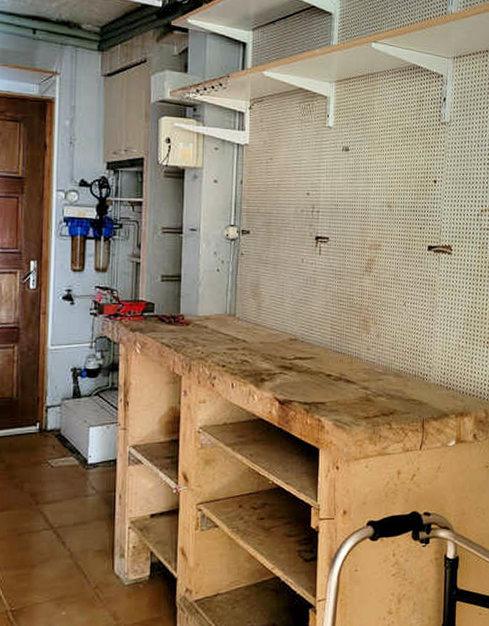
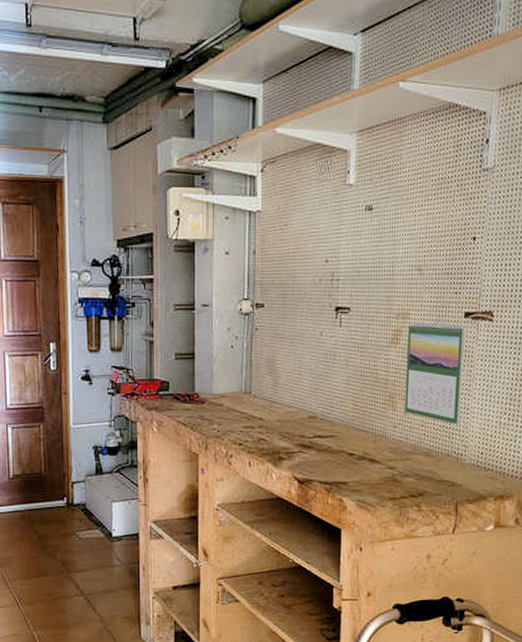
calendar: none [377,253,428,348] -> present [405,322,465,425]

